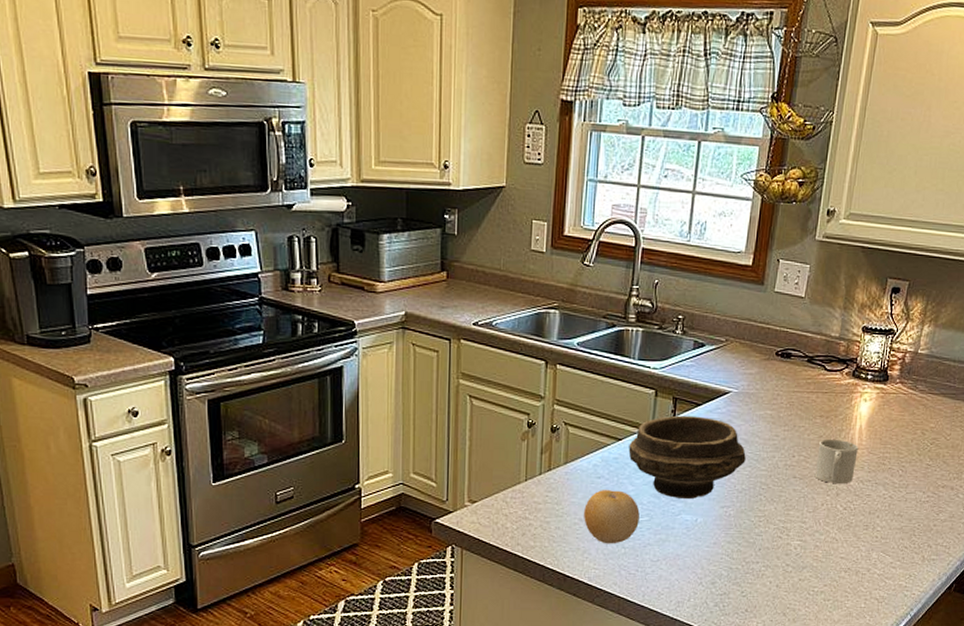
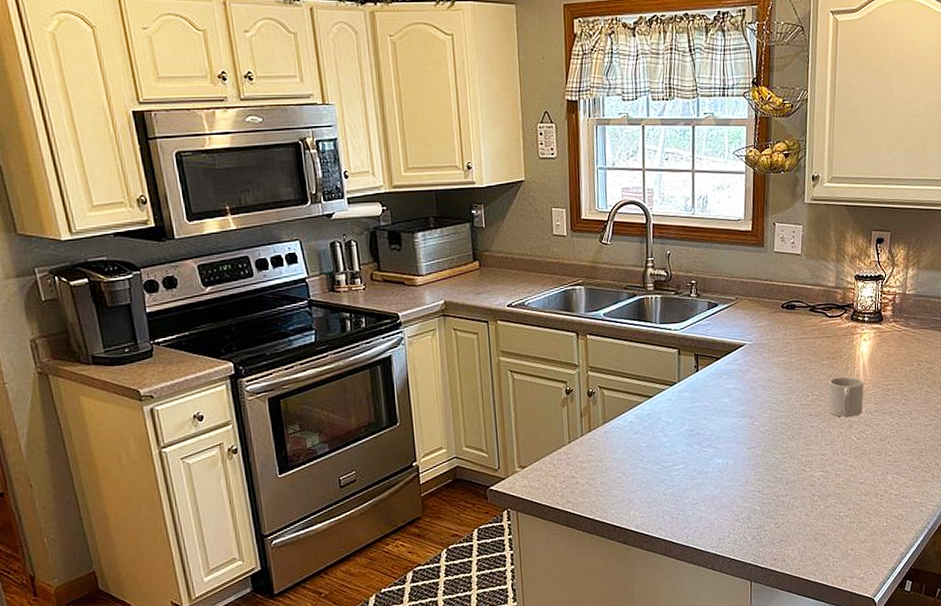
fruit: present [584,489,640,544] -> none [625,443,676,493]
bowl: present [628,415,746,499] -> none [659,369,765,445]

